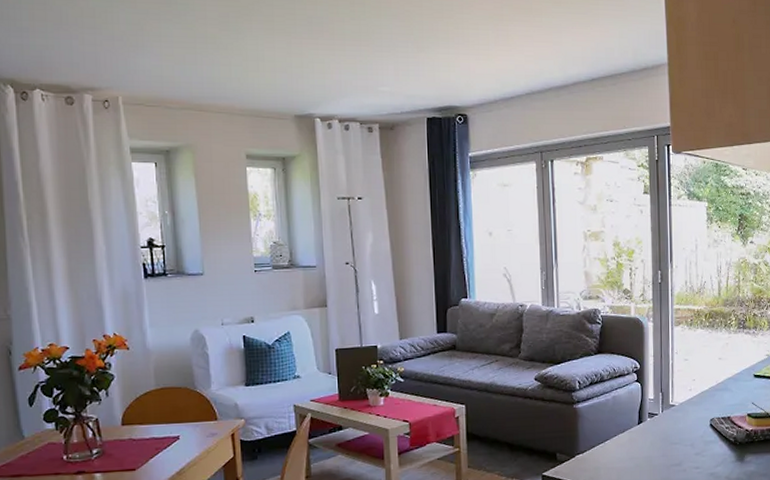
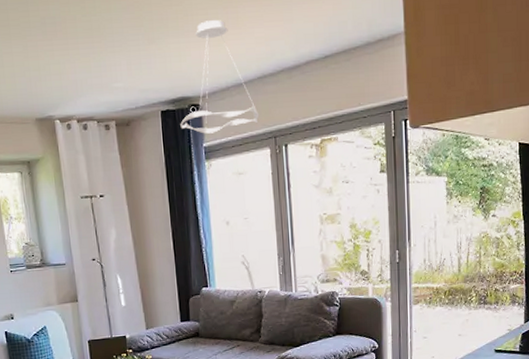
ceiling light: none [446,35,526,144] -> present [180,20,260,134]

